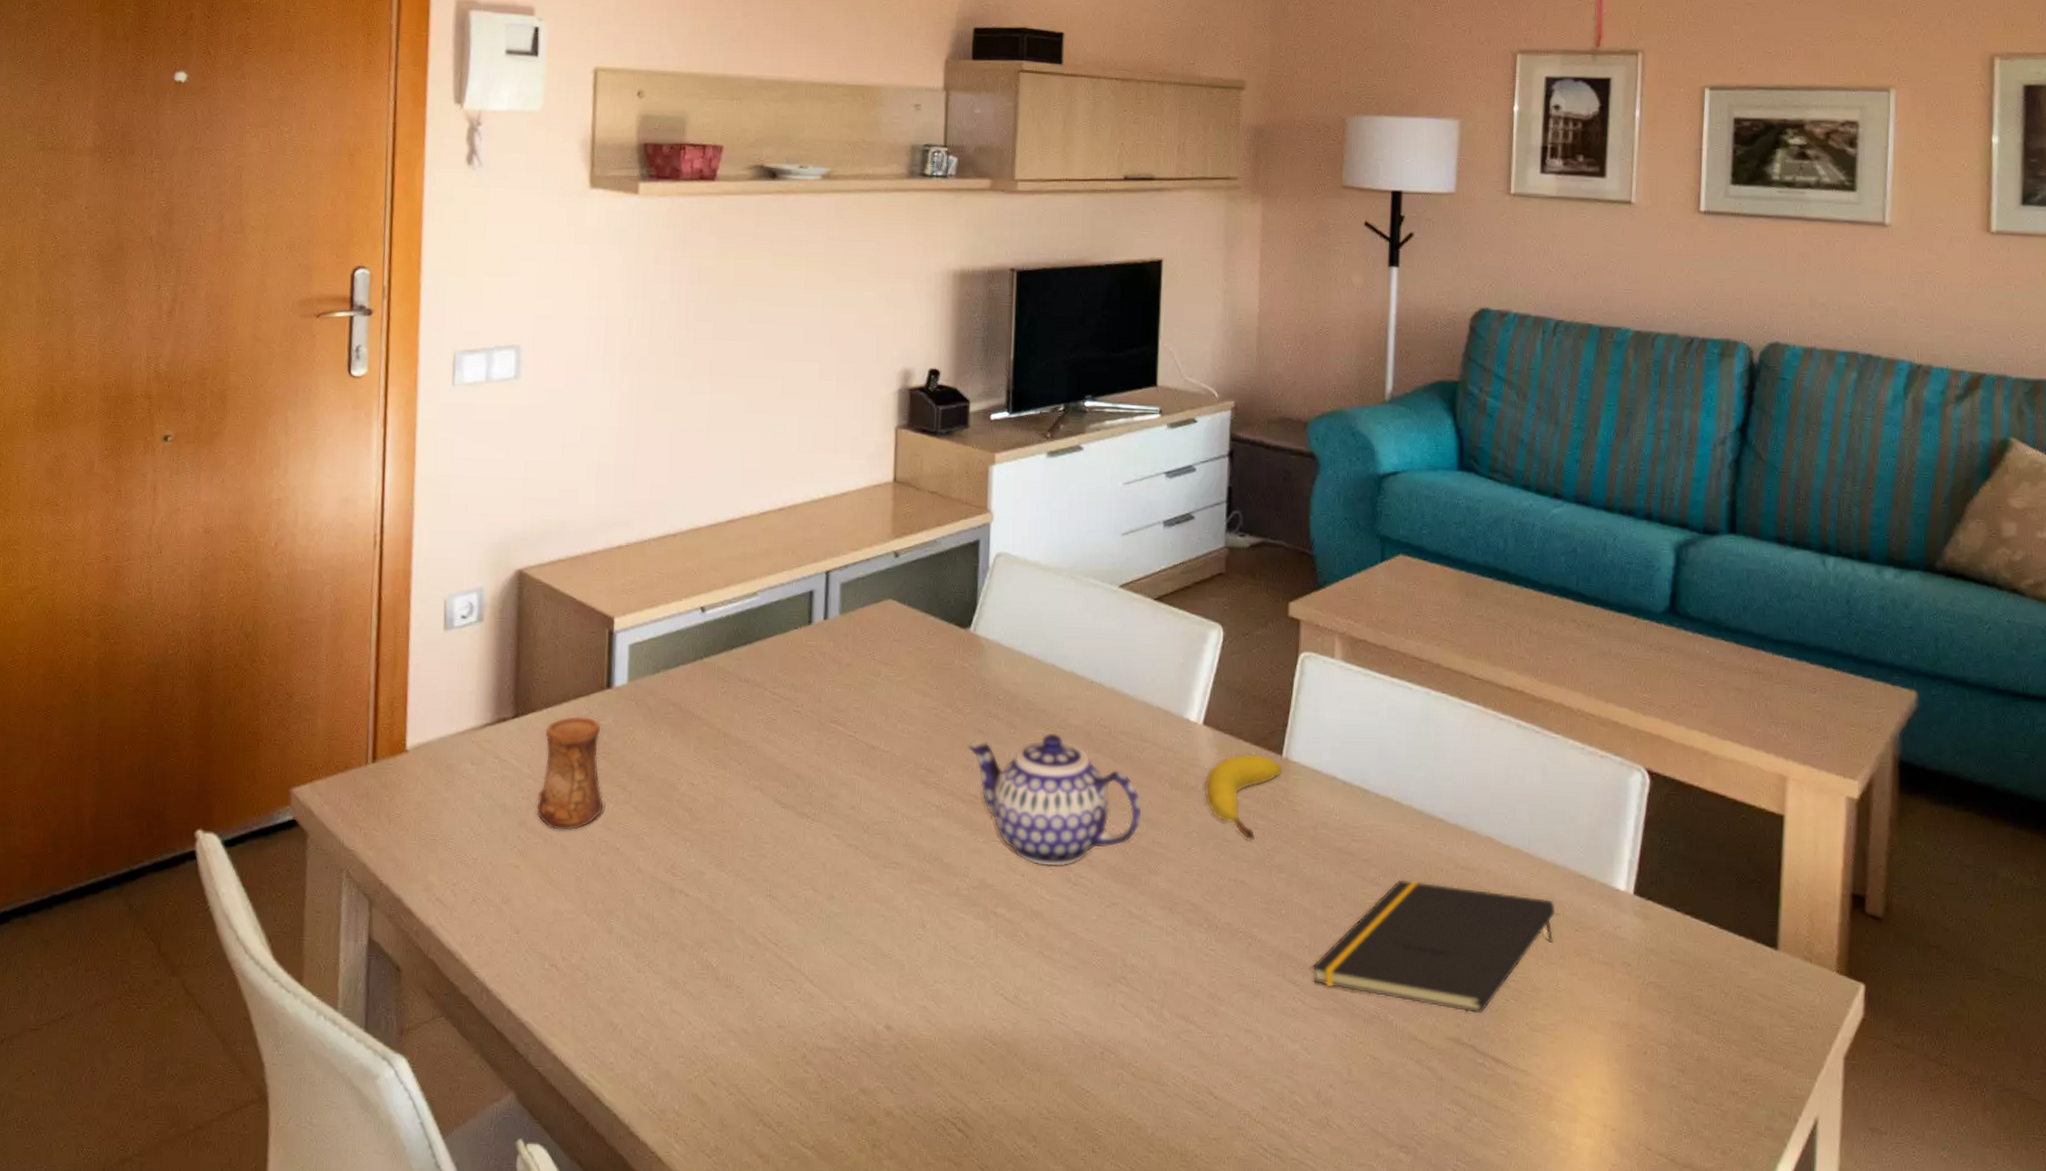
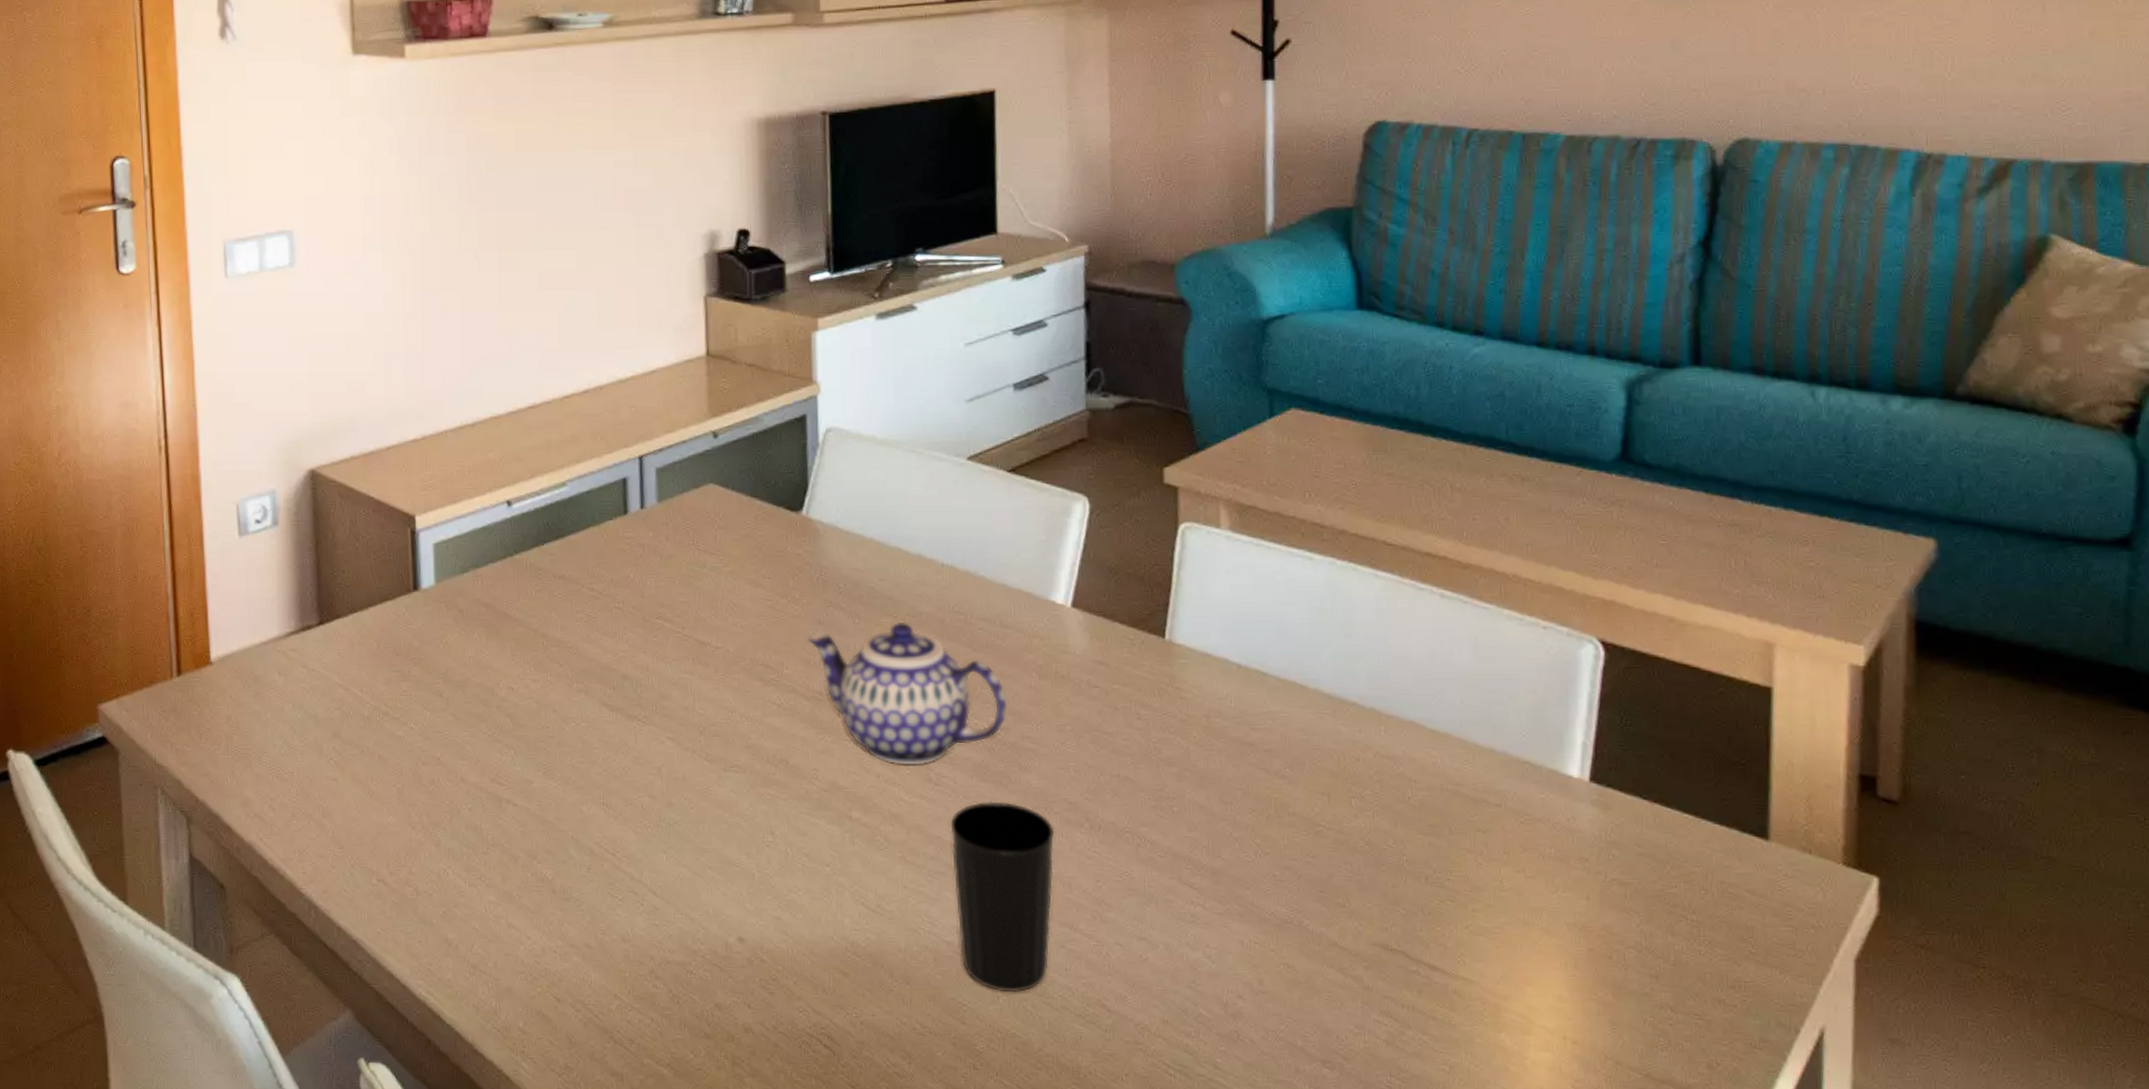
cup: present [536,716,604,831] -> none [350,621,420,741]
cup: none [1084,901,1177,1081] -> present [950,801,1055,993]
fruit: present [1204,753,1283,841] -> none [1077,637,1166,733]
notepad: present [1312,879,1555,1014] -> none [1212,771,1496,917]

